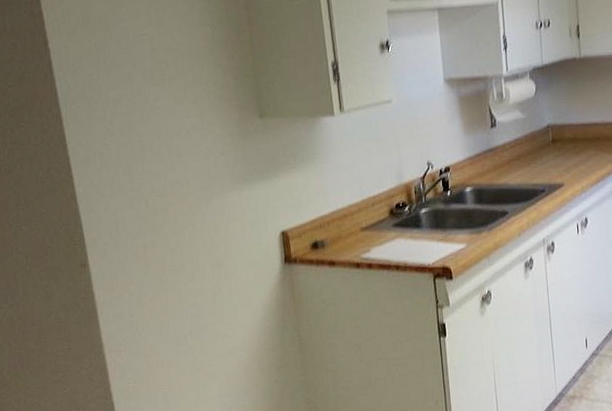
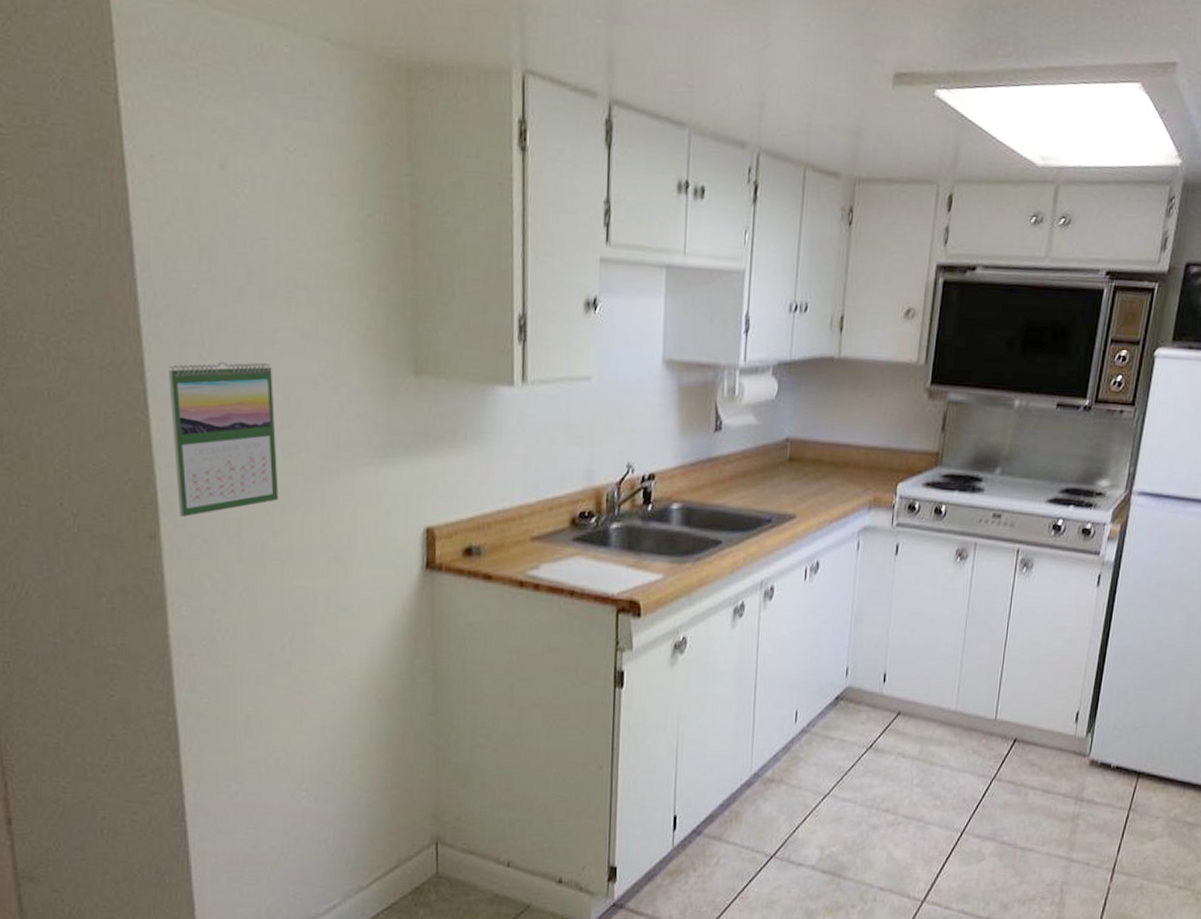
calendar: none [83,125,171,247] -> present [168,361,279,517]

